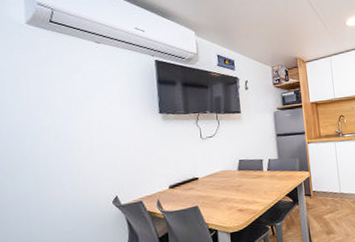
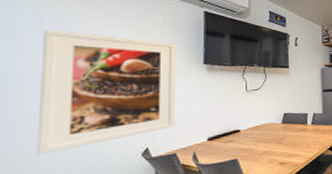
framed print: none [19,88,139,204] -> present [37,30,176,155]

